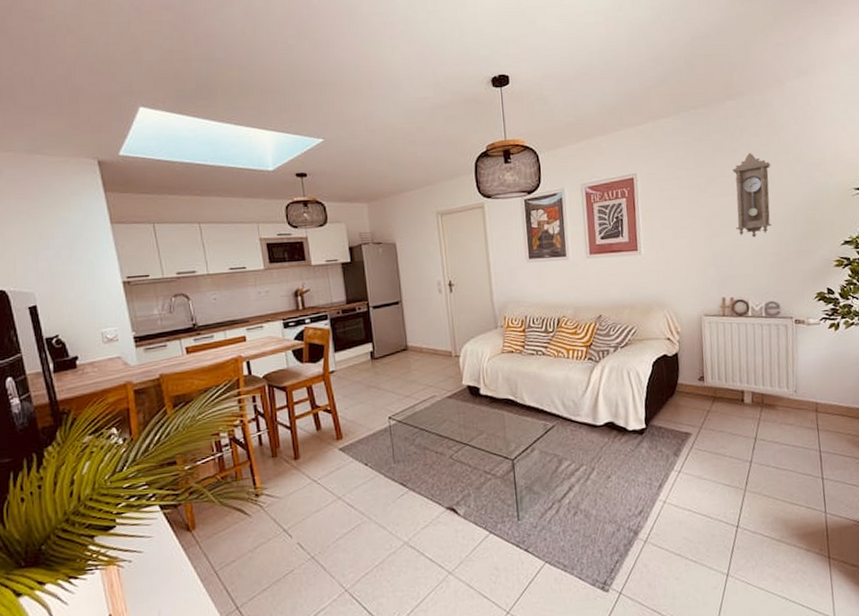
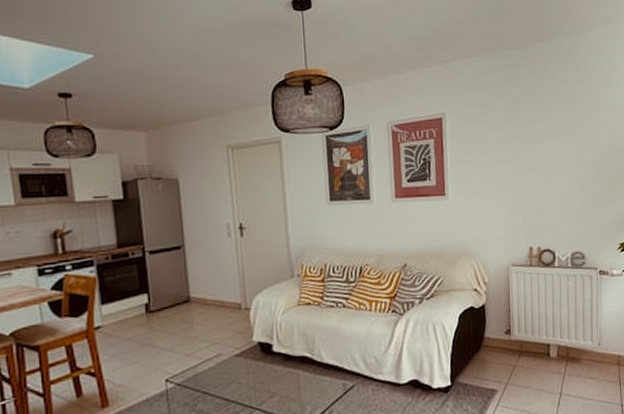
pendulum clock: present [732,153,772,238] -> none [541,98,578,185]

